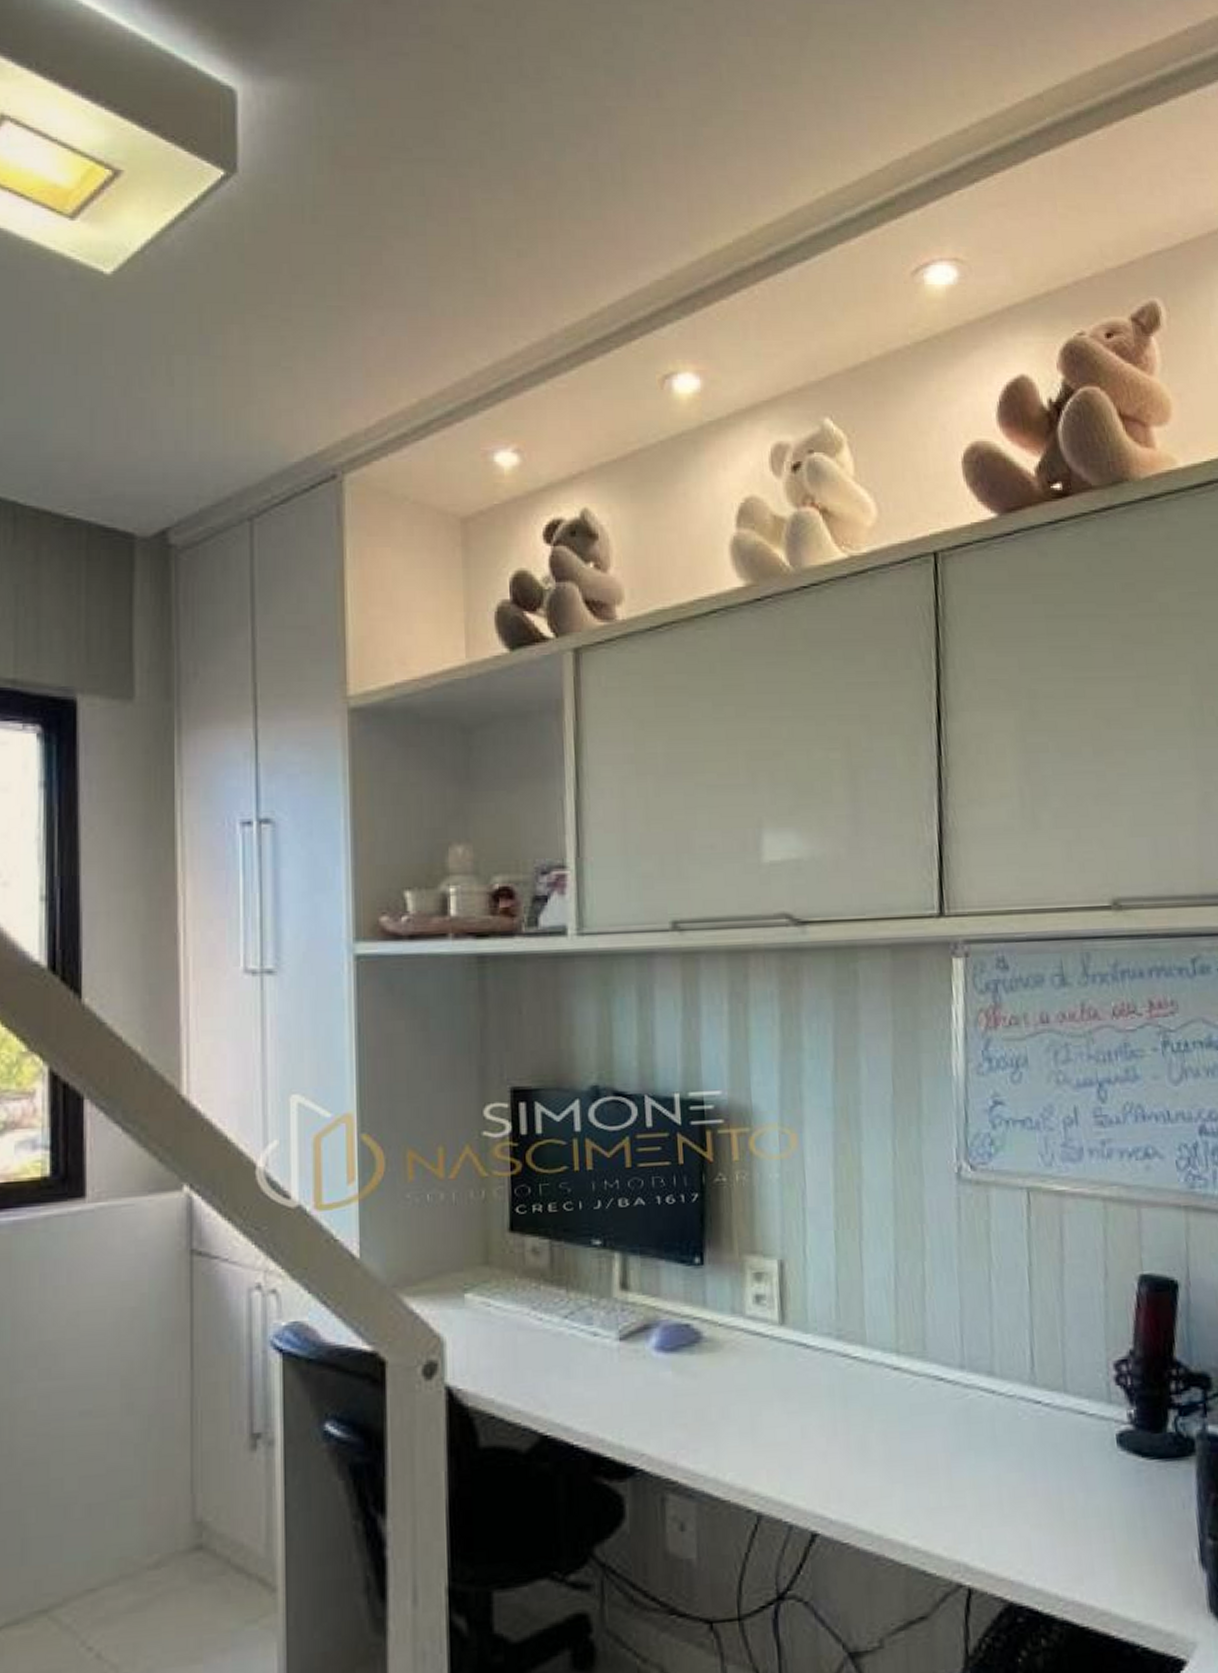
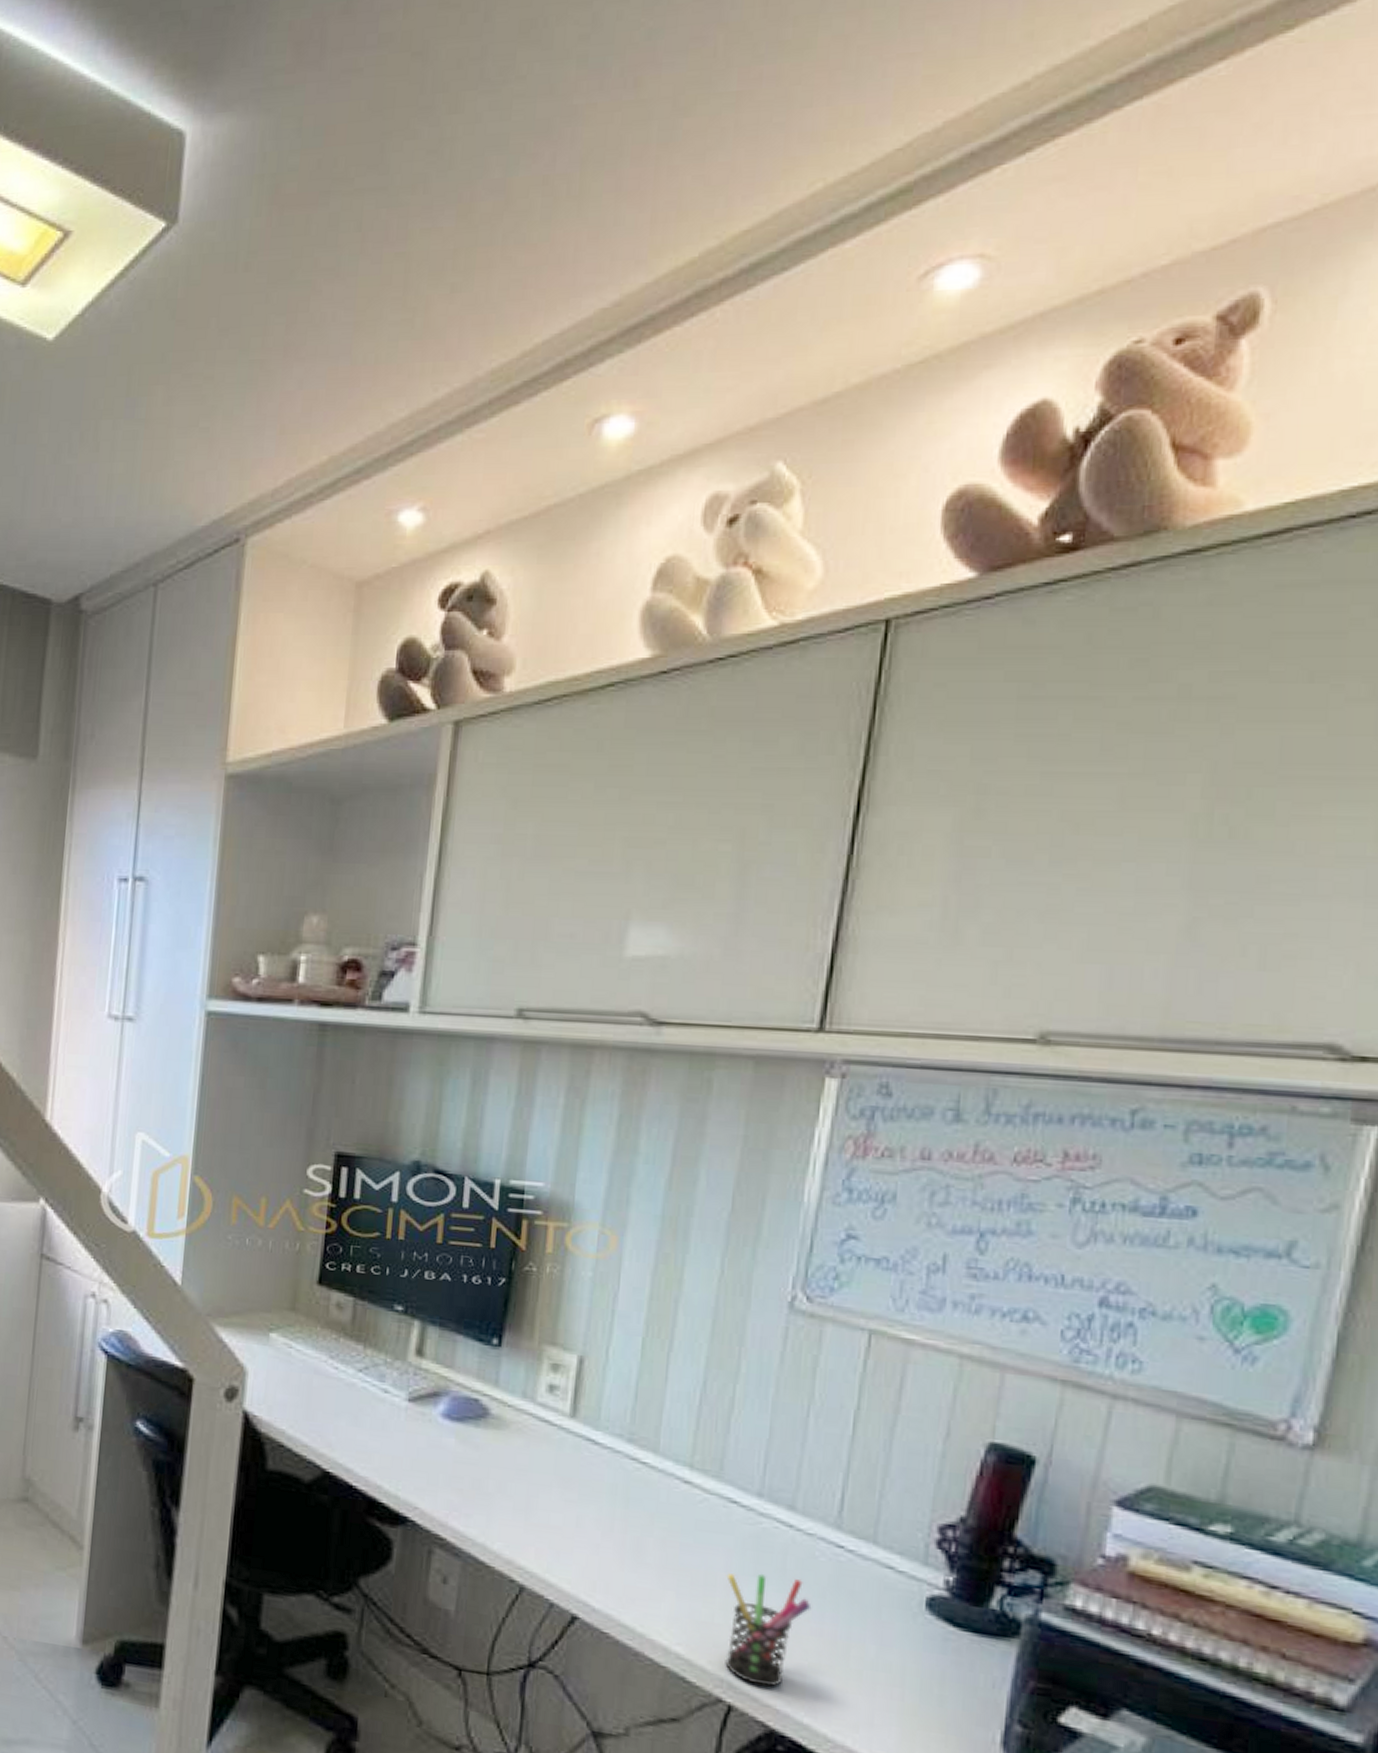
pen holder: none [945,1444,1024,1561] -> present [725,1573,812,1687]

